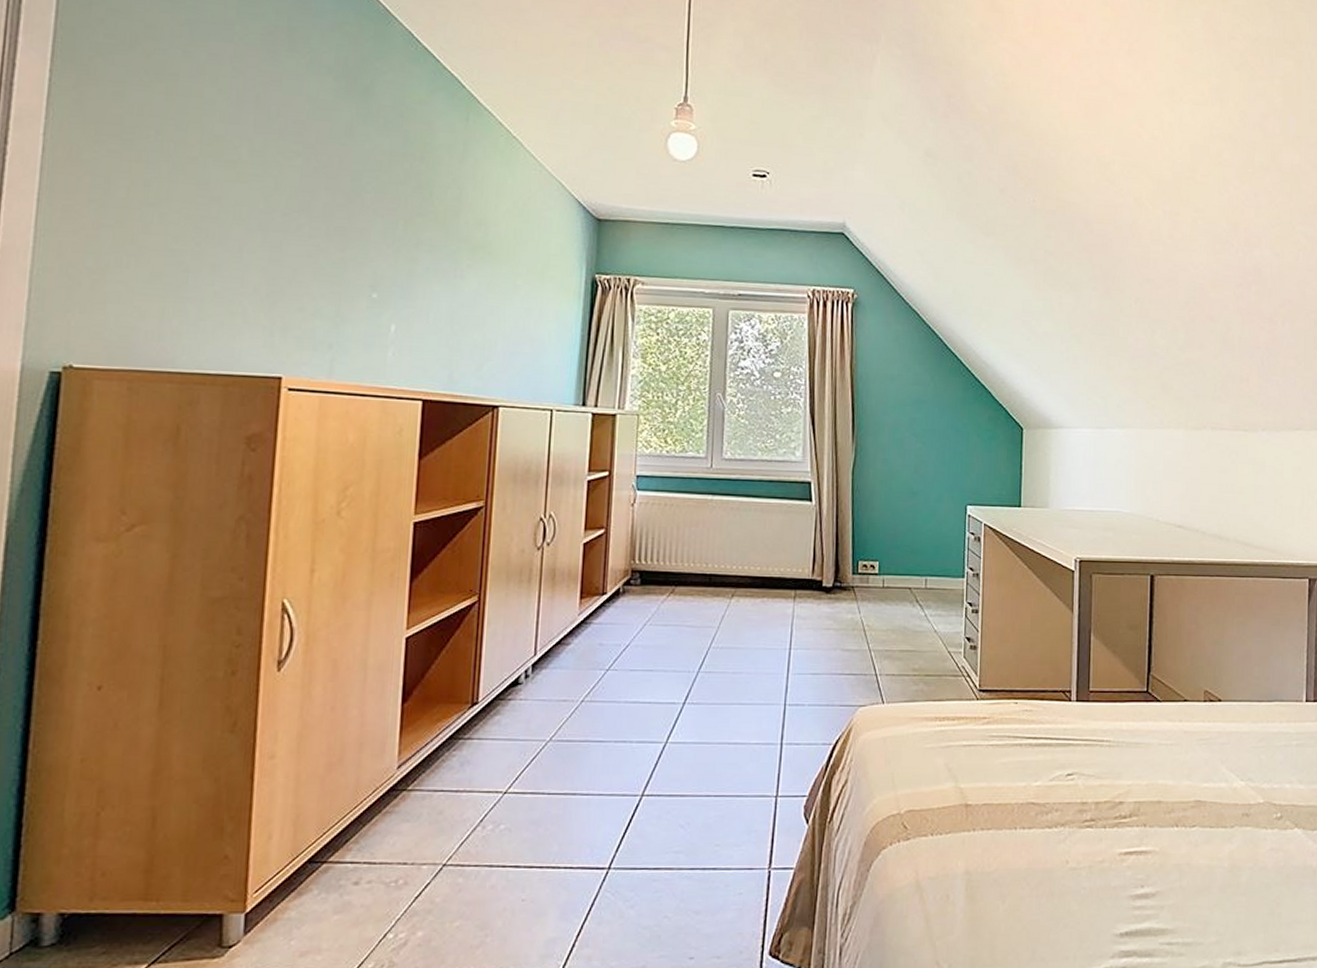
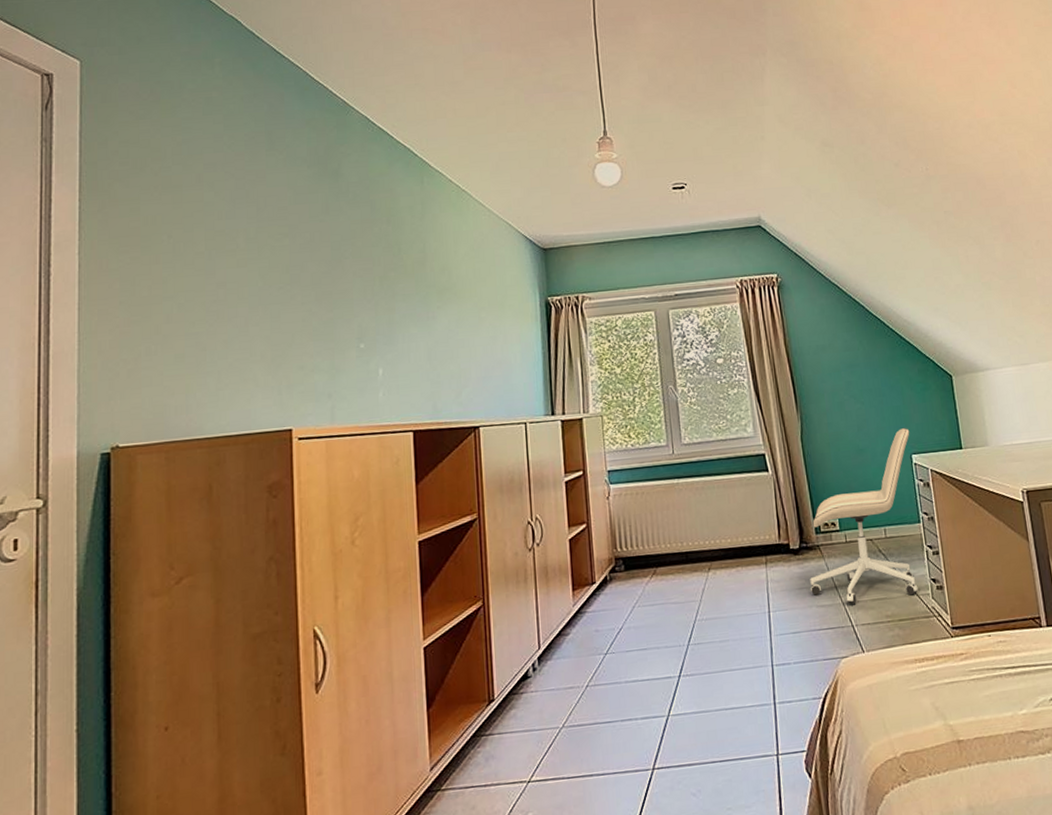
office chair: none [838,475,969,652] -> present [810,427,918,605]

